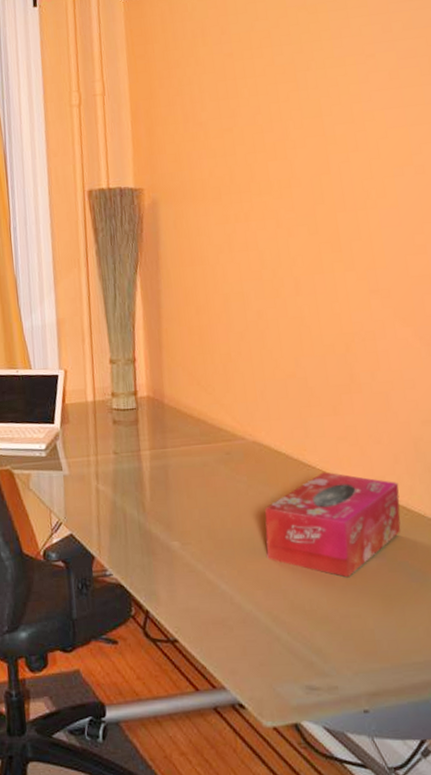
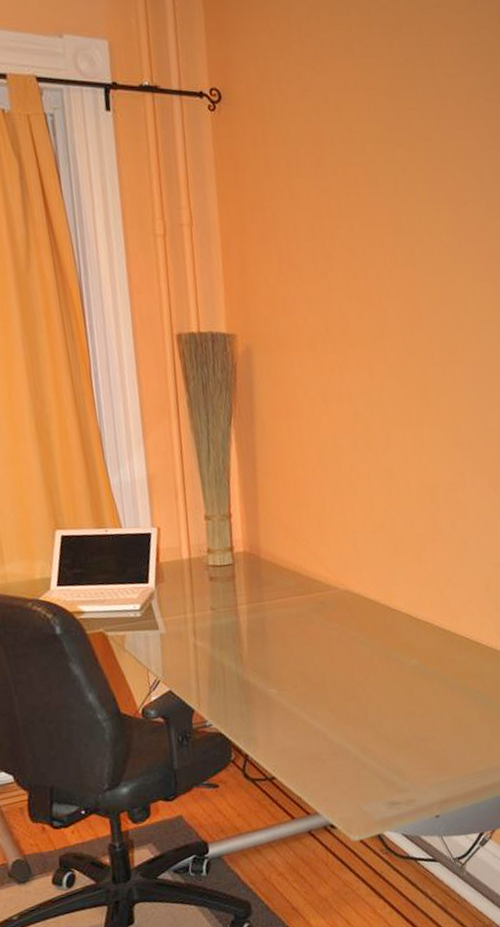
tissue box: present [265,472,401,578] -> none [355,614,472,707]

